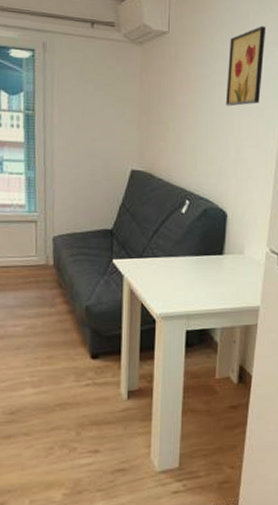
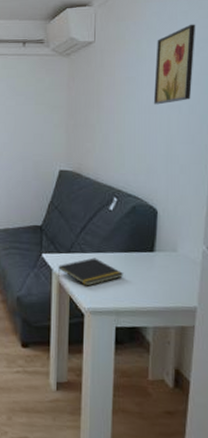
notepad: none [130,262,194,292] -> present [58,257,123,286]

